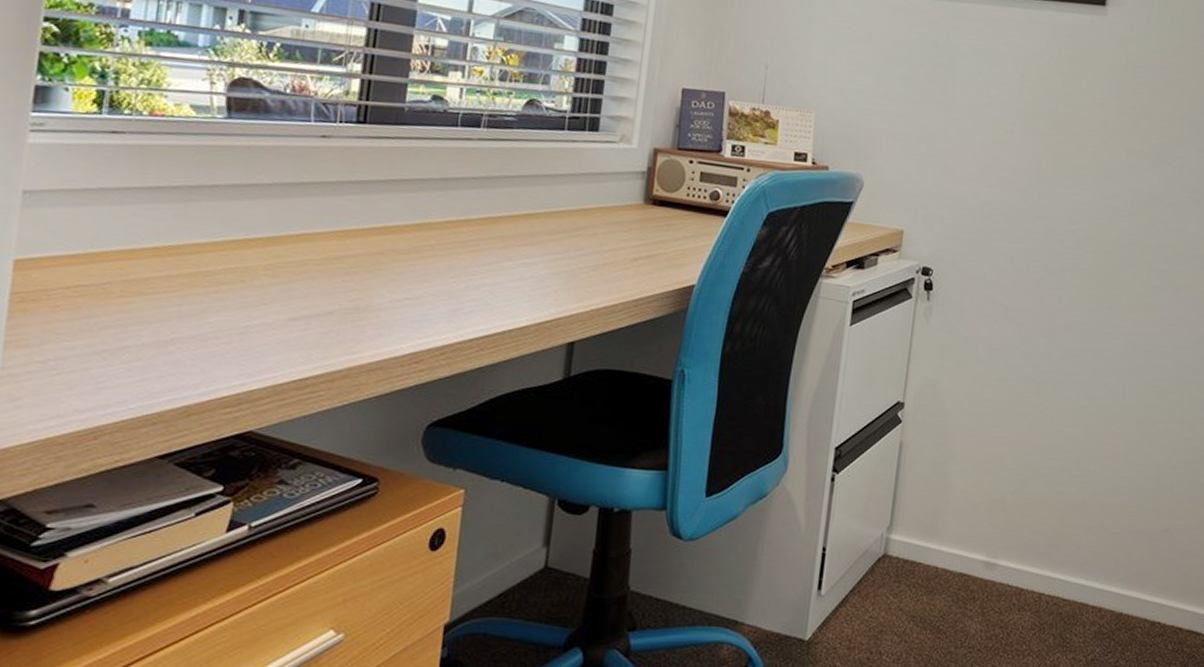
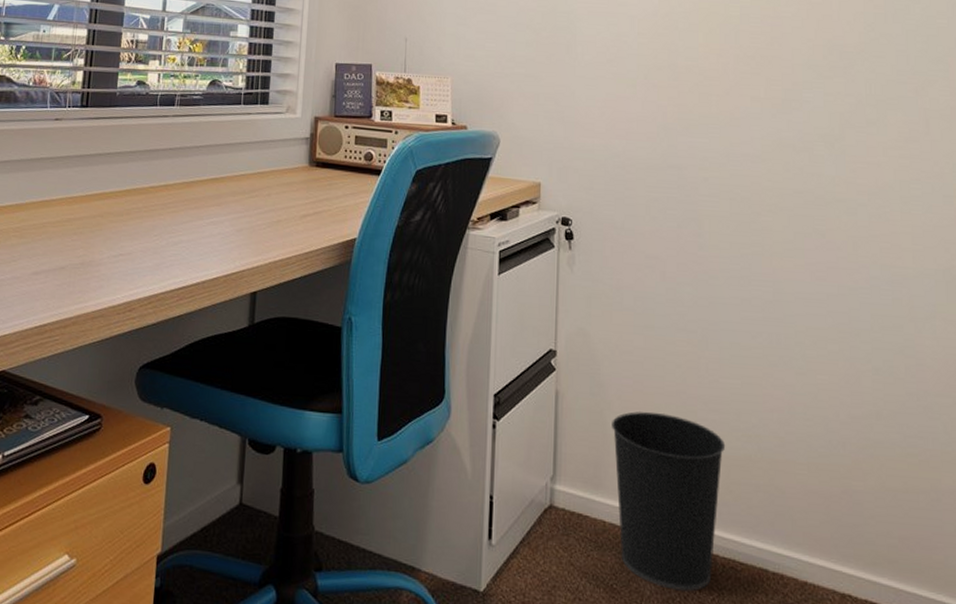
wastebasket: none [950,461,1063,628] -> present [612,411,726,592]

